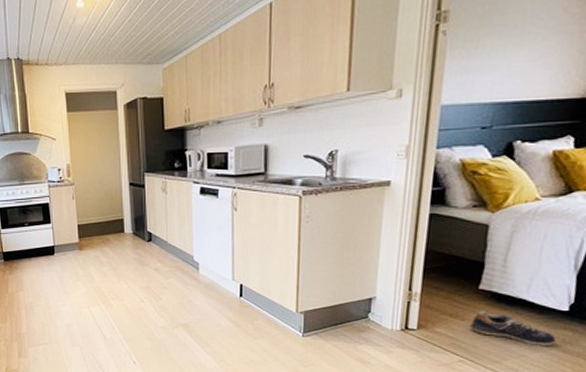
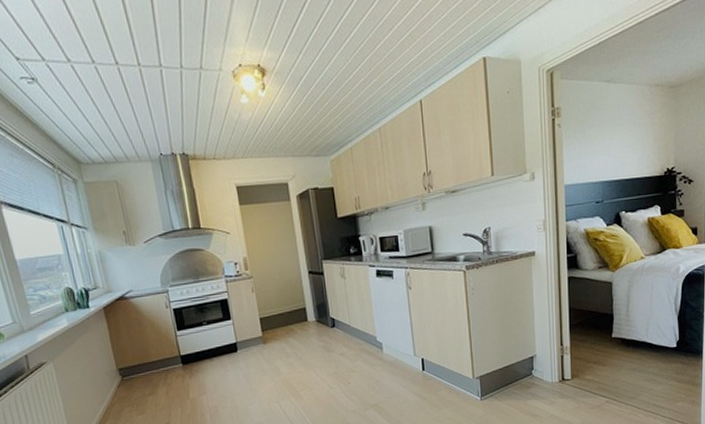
sneaker: present [469,311,557,346] -> none [610,356,672,380]

